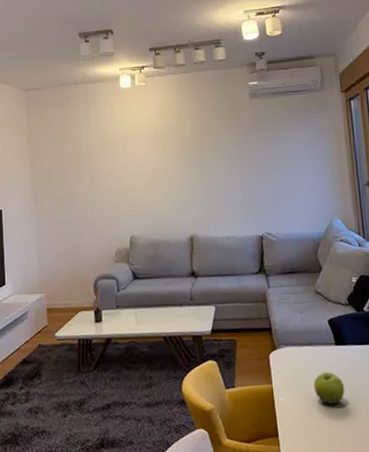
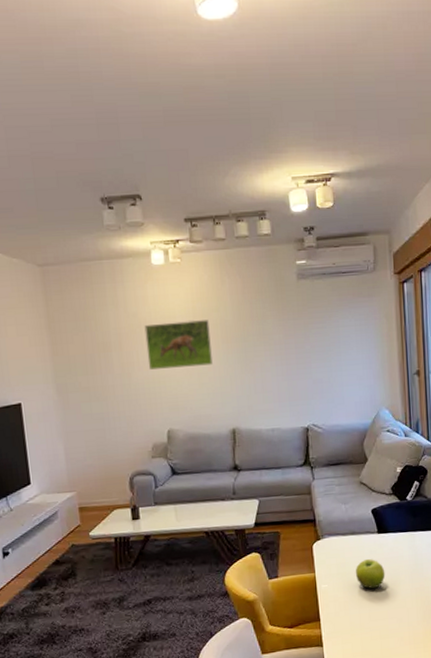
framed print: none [112,135,173,180] -> present [144,319,214,370]

